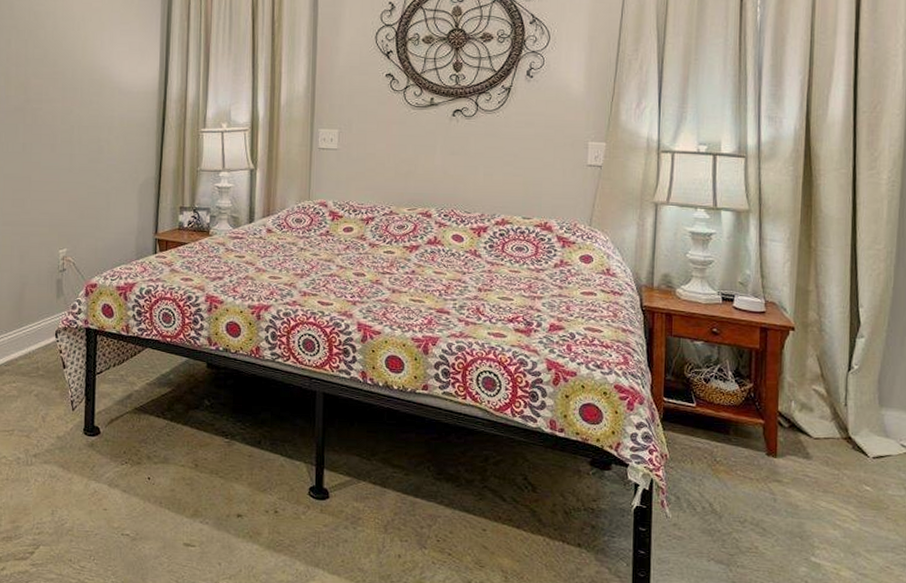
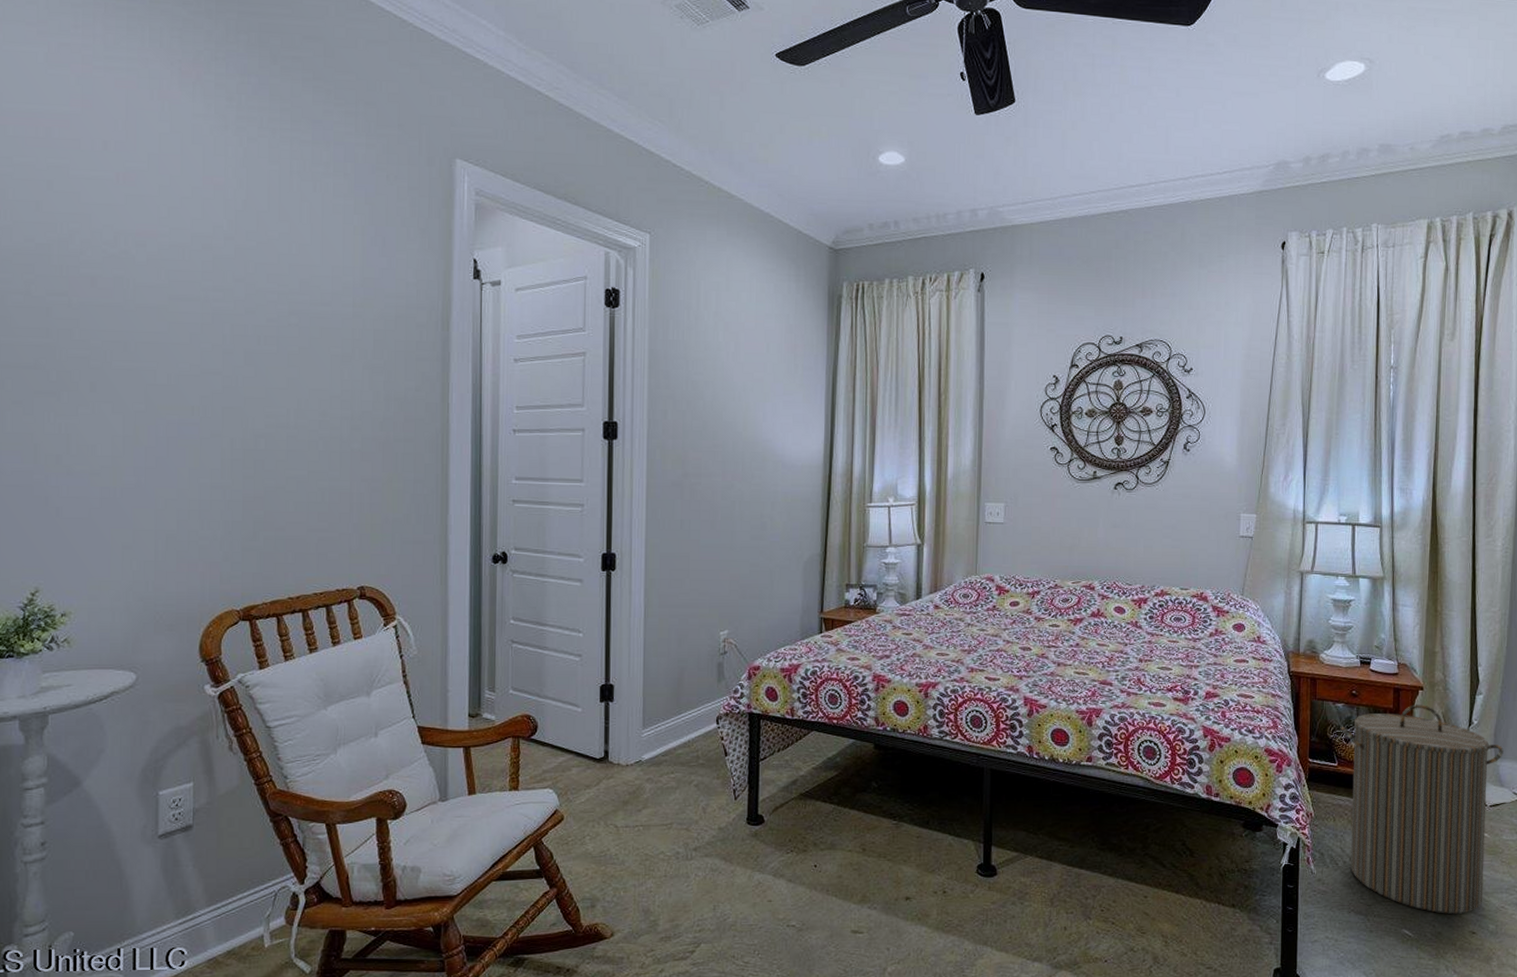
laundry hamper: none [699,345,889,571] -> present [1340,704,1504,914]

